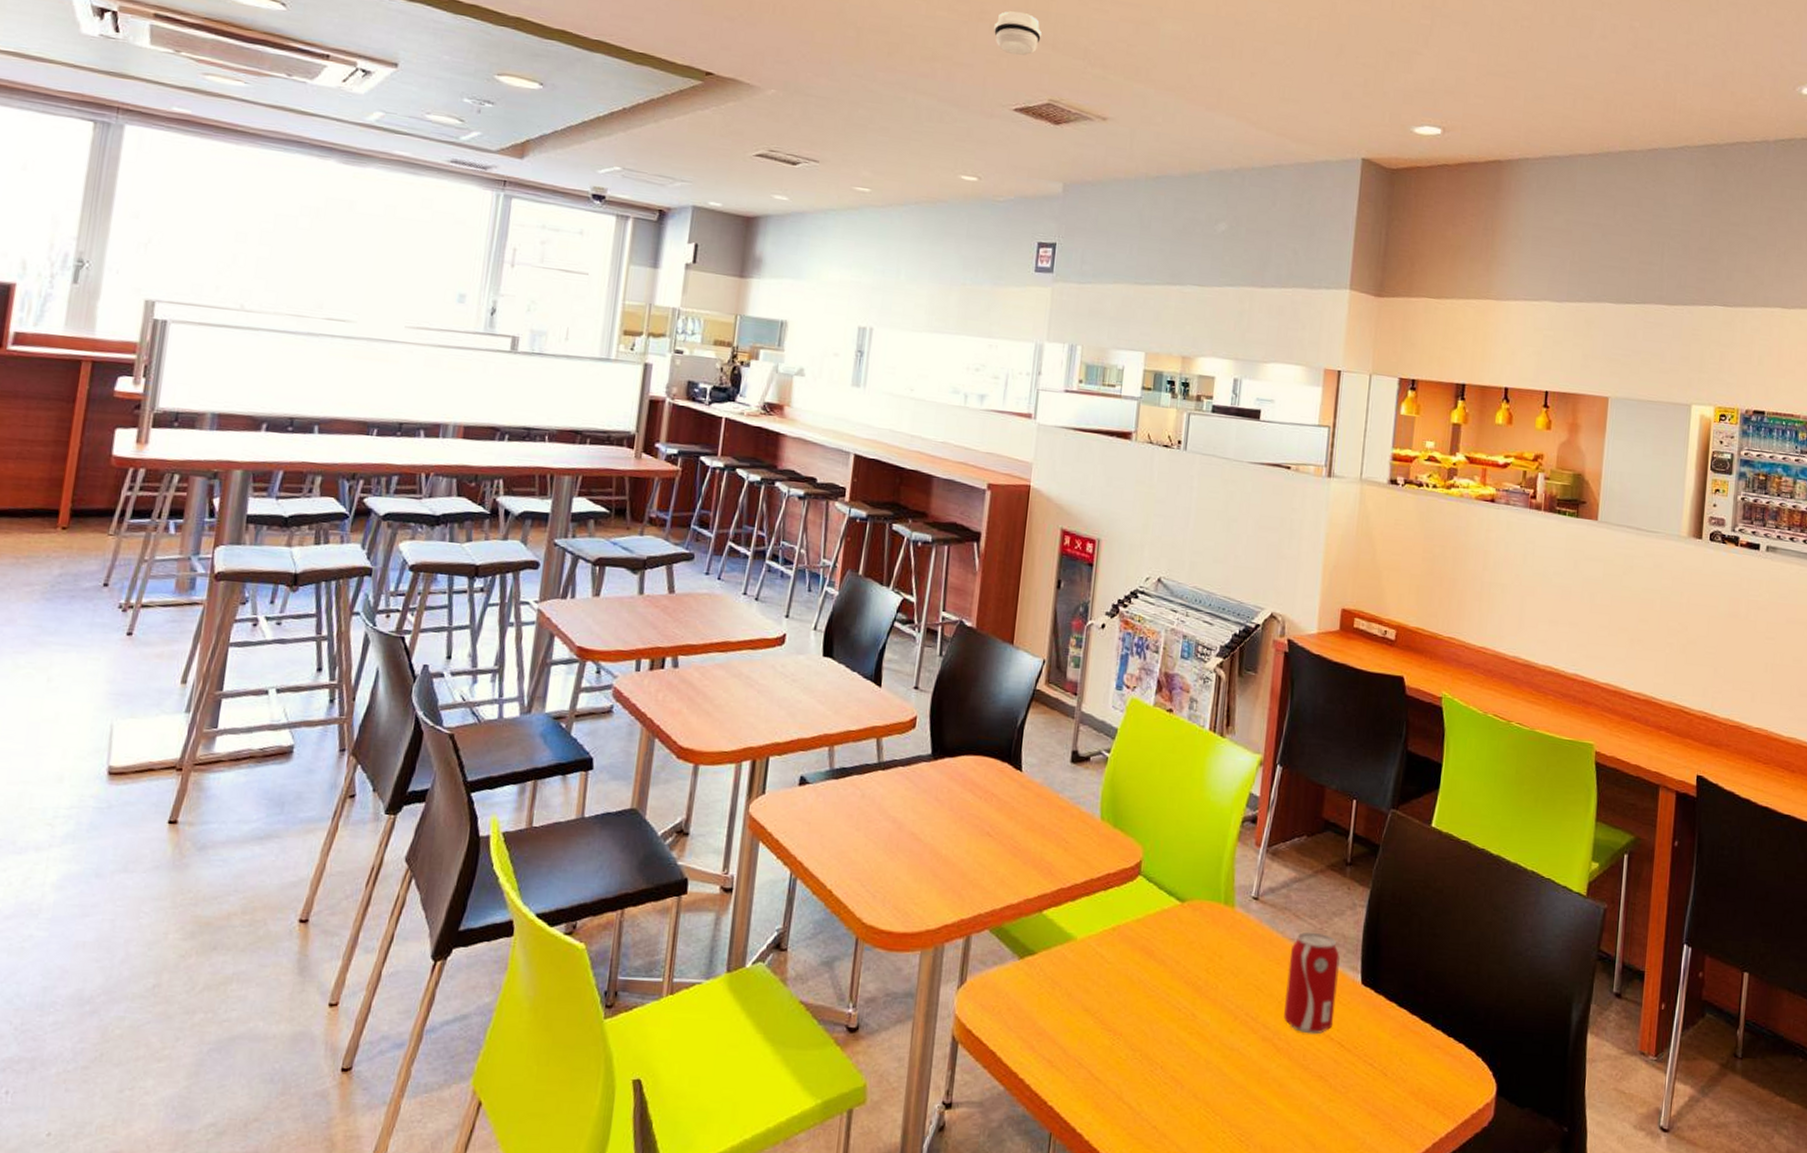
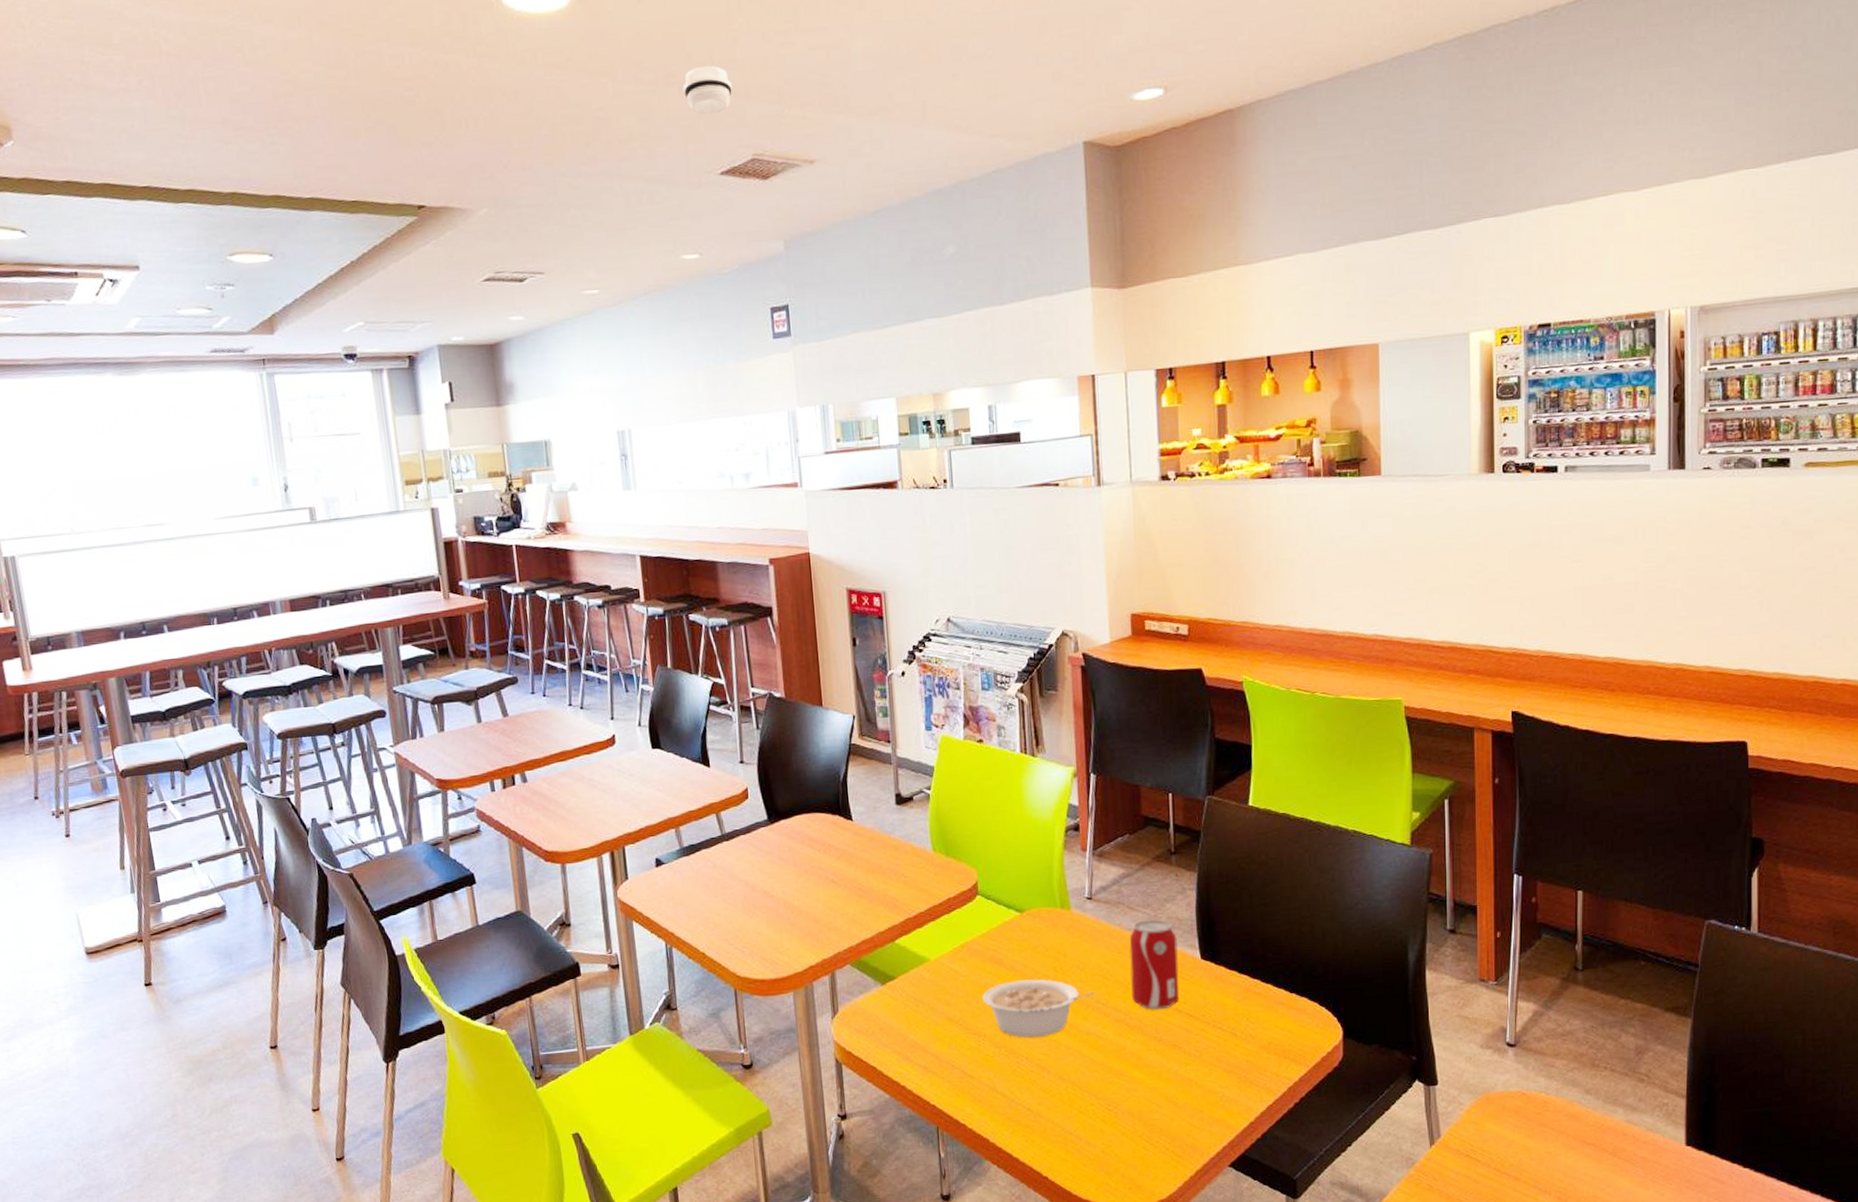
legume: none [1125,977,1247,1045] -> present [982,979,1096,1038]

